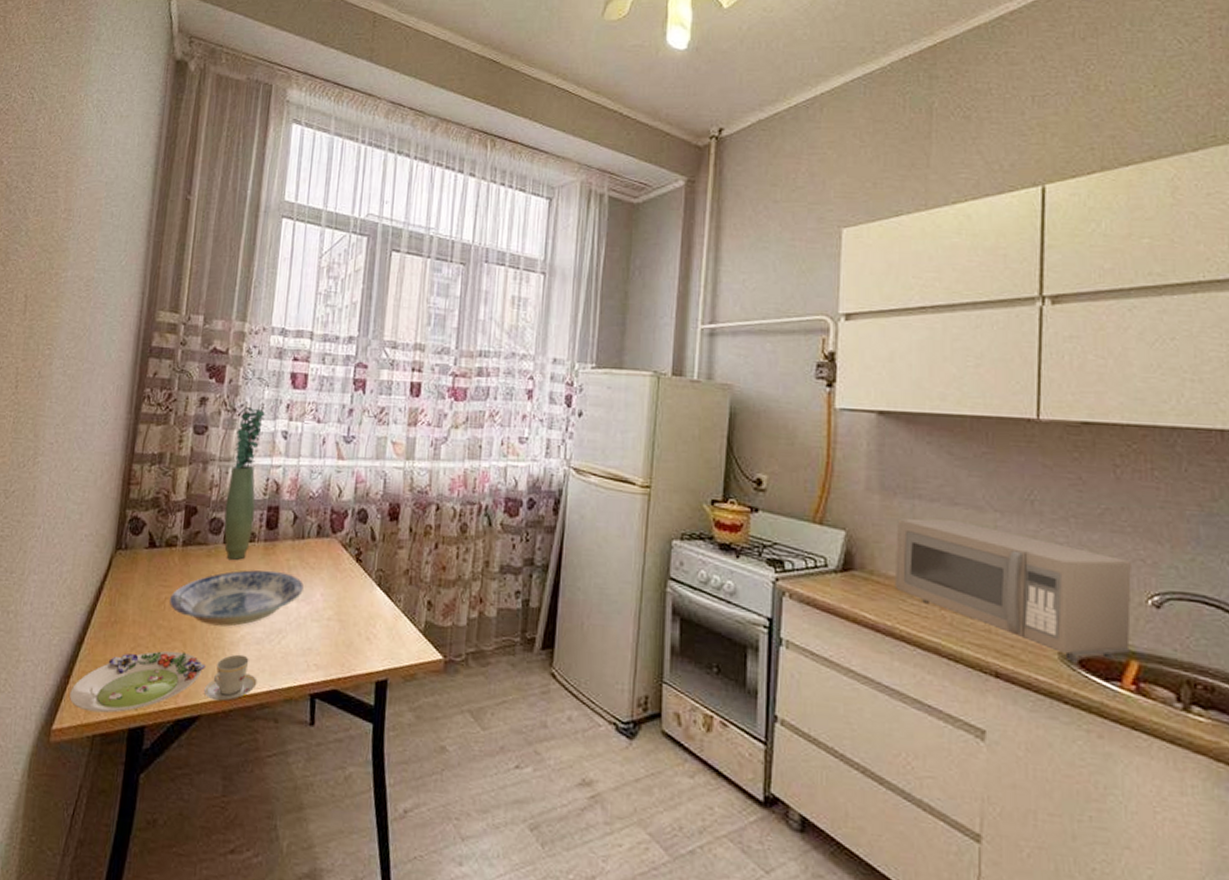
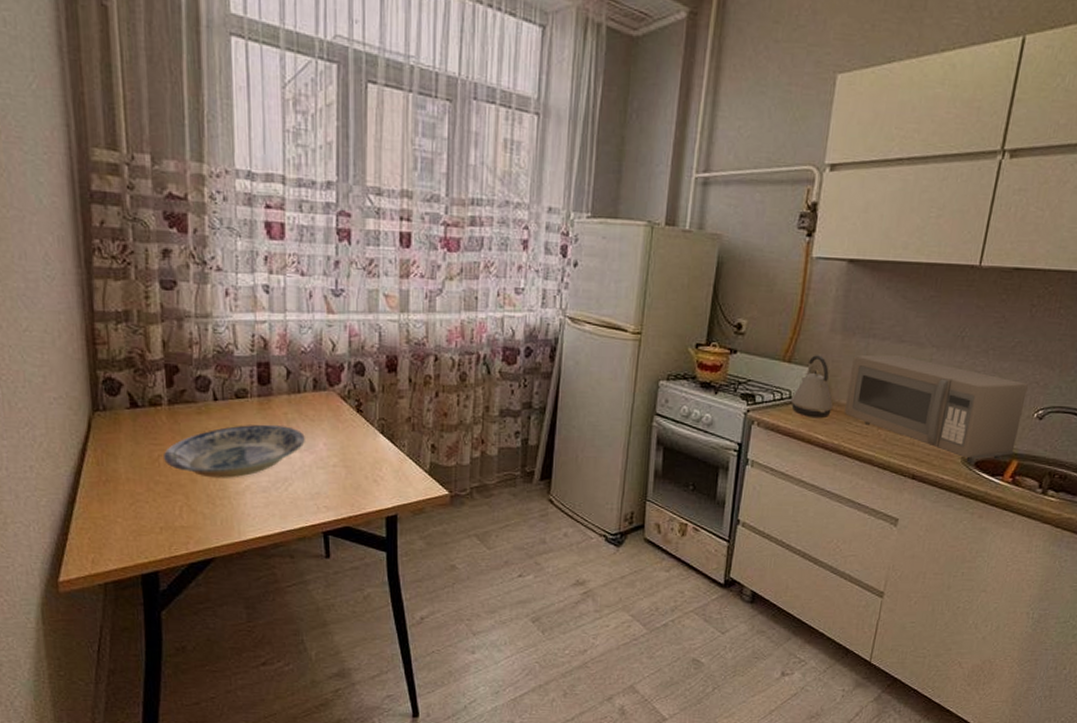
salad plate: present [69,651,206,713] -> none [71,503,213,564]
teacup: present [203,654,258,702] -> none [214,502,269,544]
vase: present [224,401,265,560] -> none [209,253,244,416]
kettle: none [827,517,880,593] -> present [791,355,834,419]

